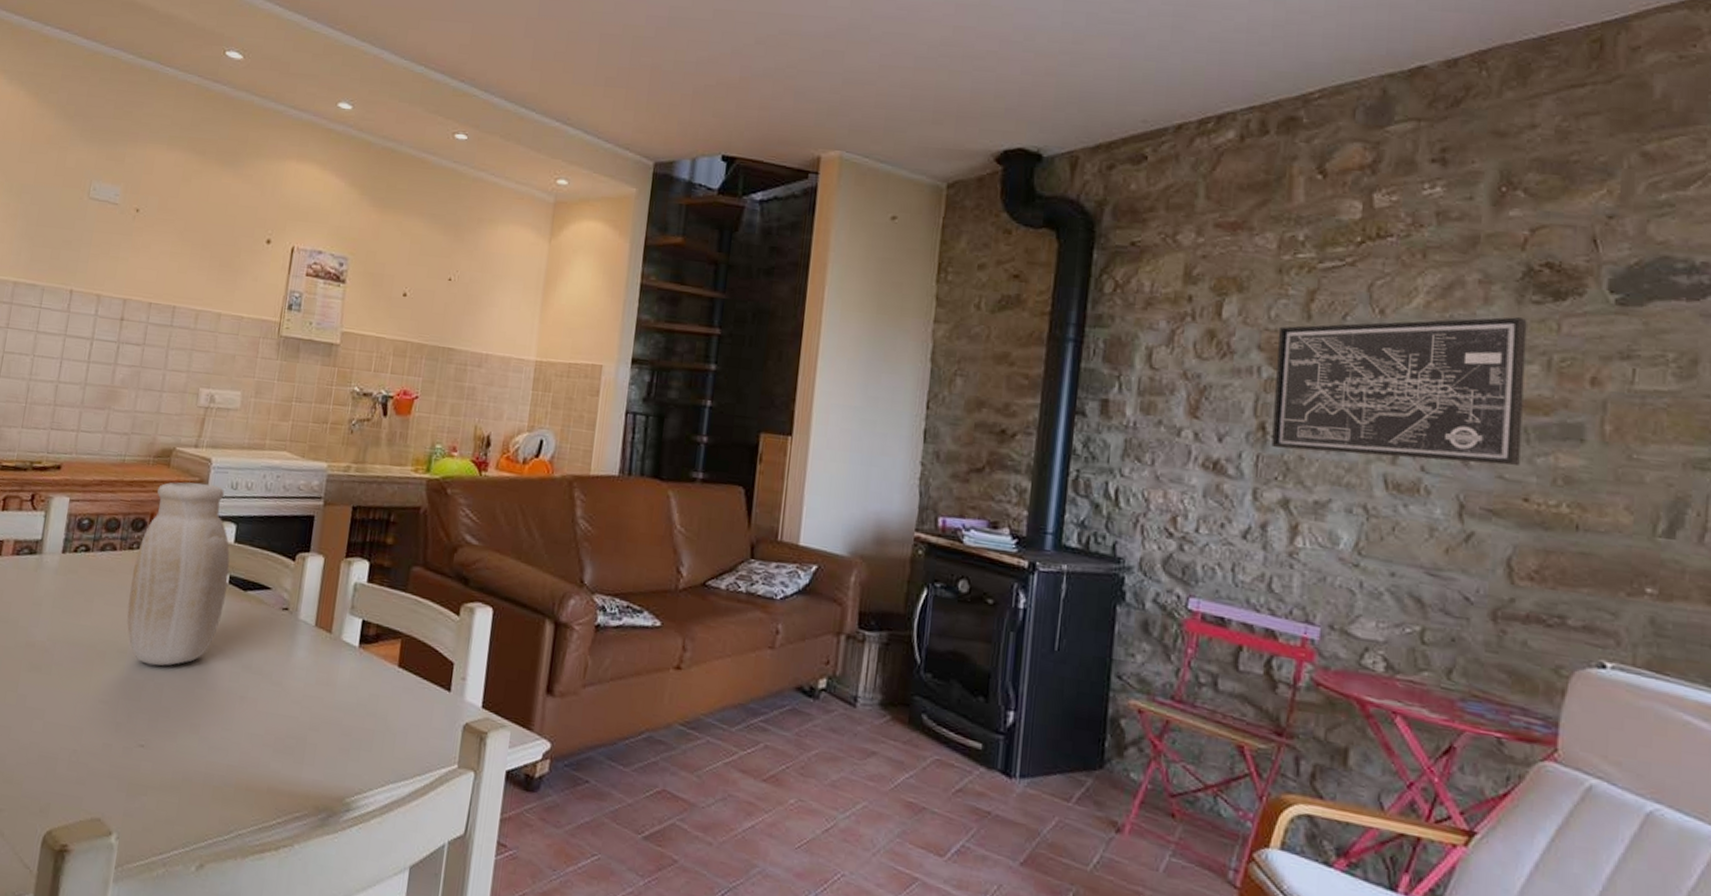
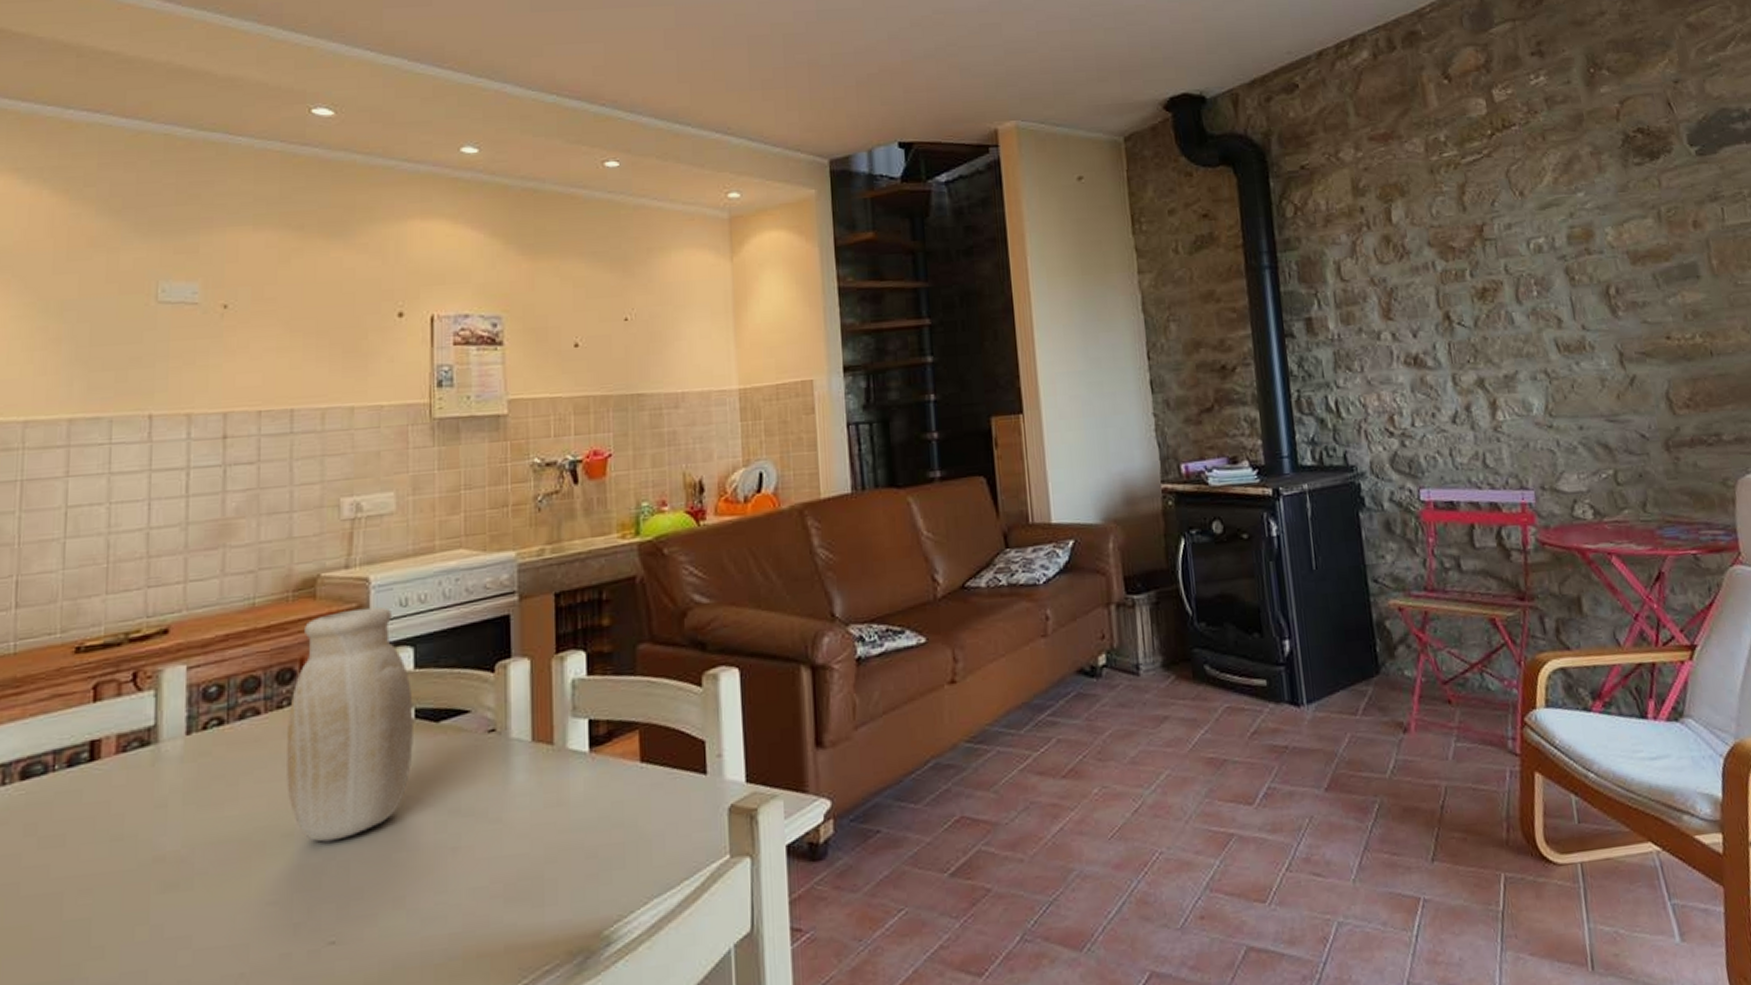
wall art: present [1271,317,1527,466] -> none [1442,179,1657,334]

